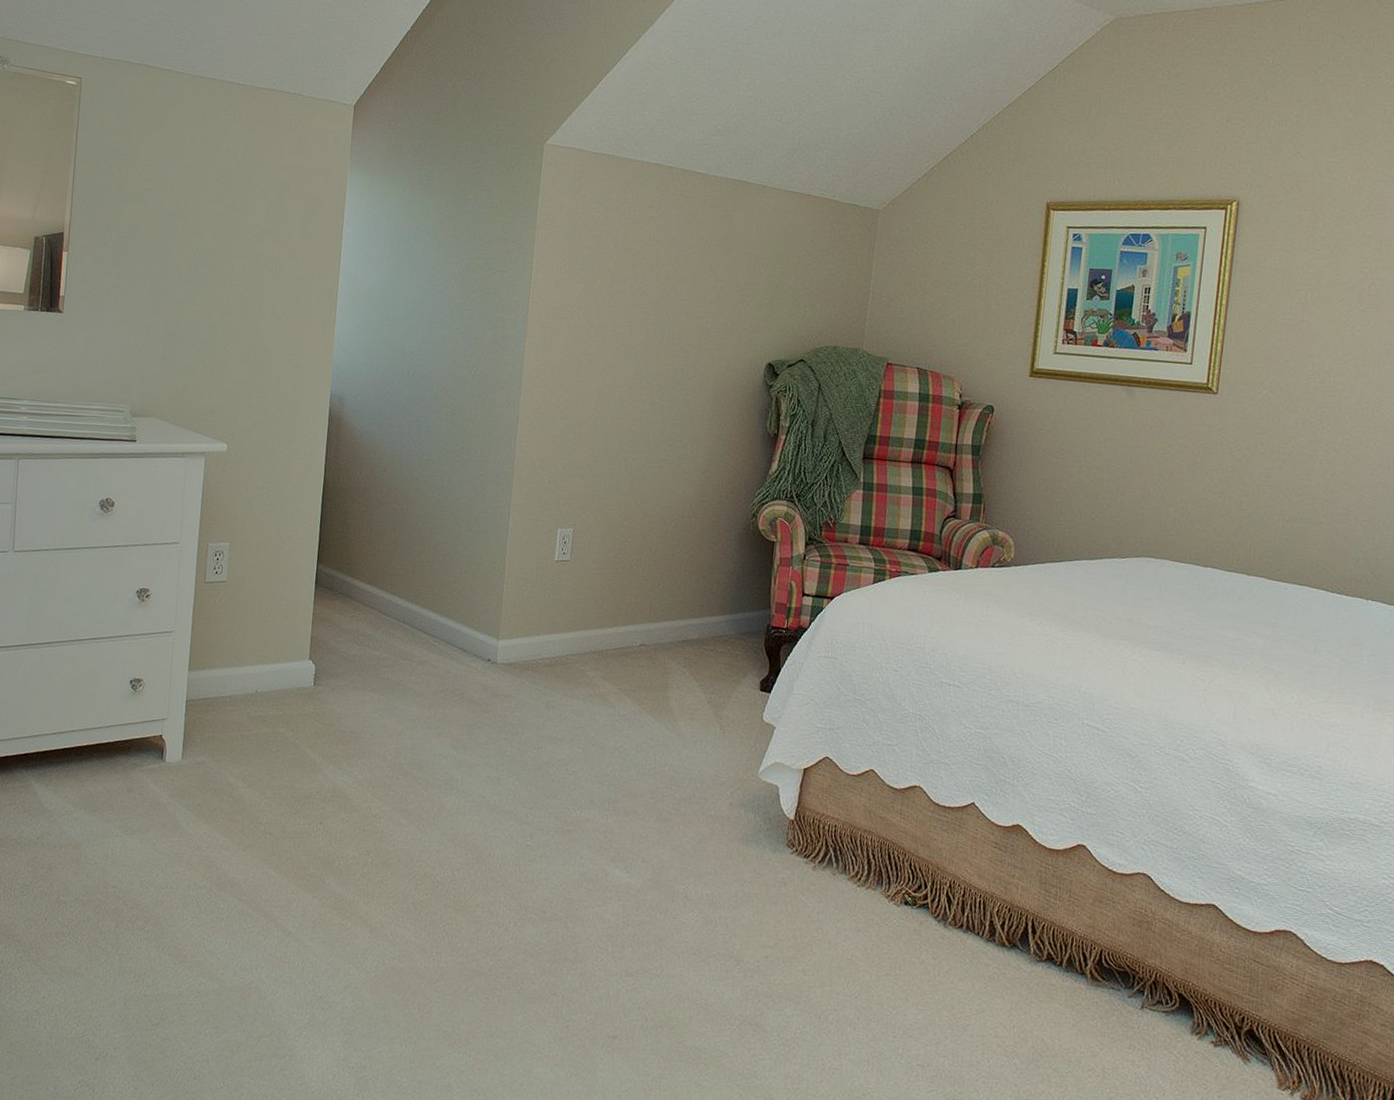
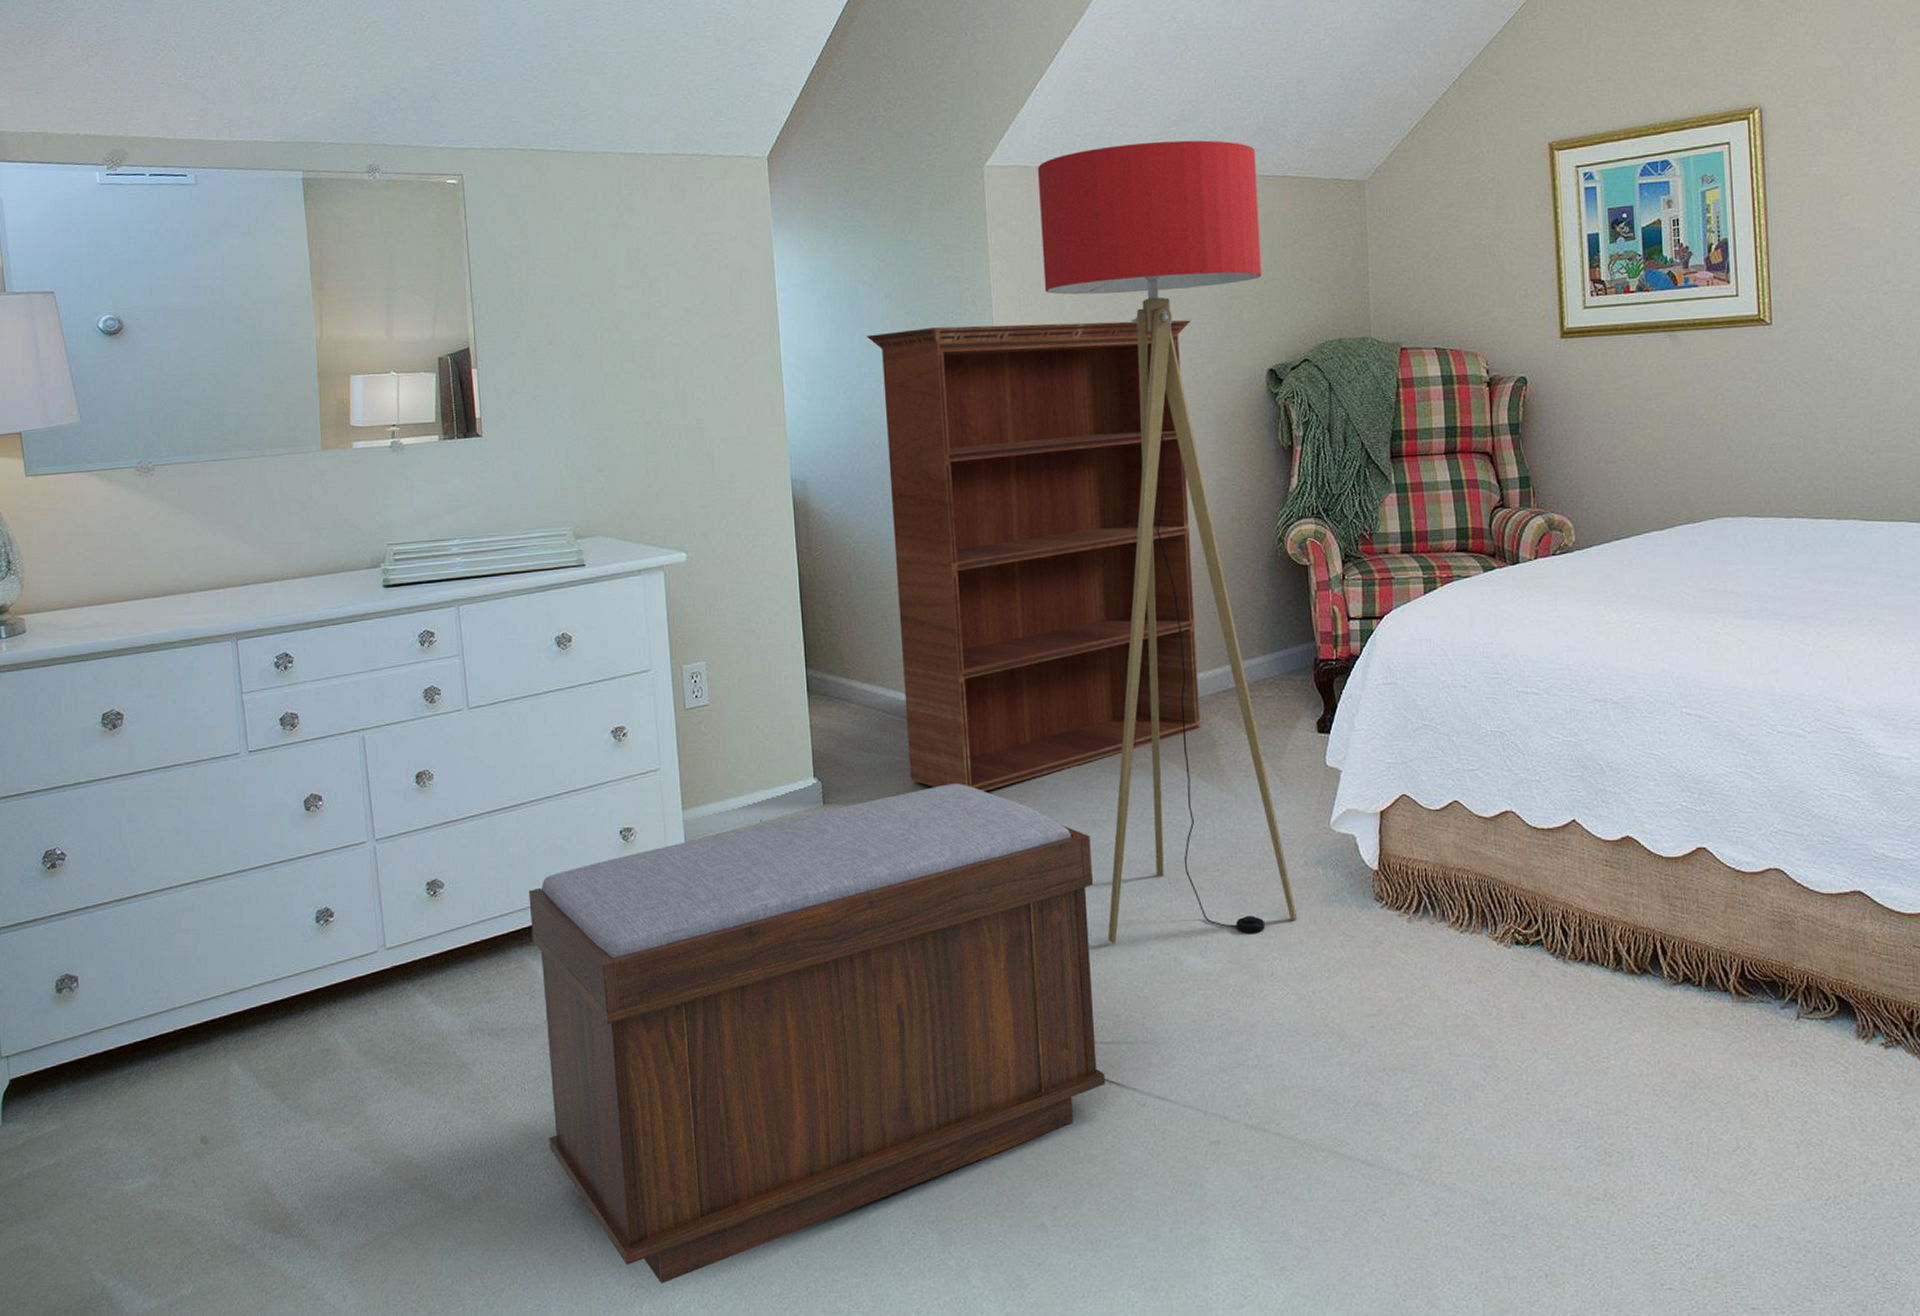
bench: none [24,684,545,1085] -> present [528,783,1106,1284]
bookcase: none [394,277,706,697] -> present [866,320,1201,792]
floor lamp: none [546,143,787,858] -> present [1037,140,1298,944]

